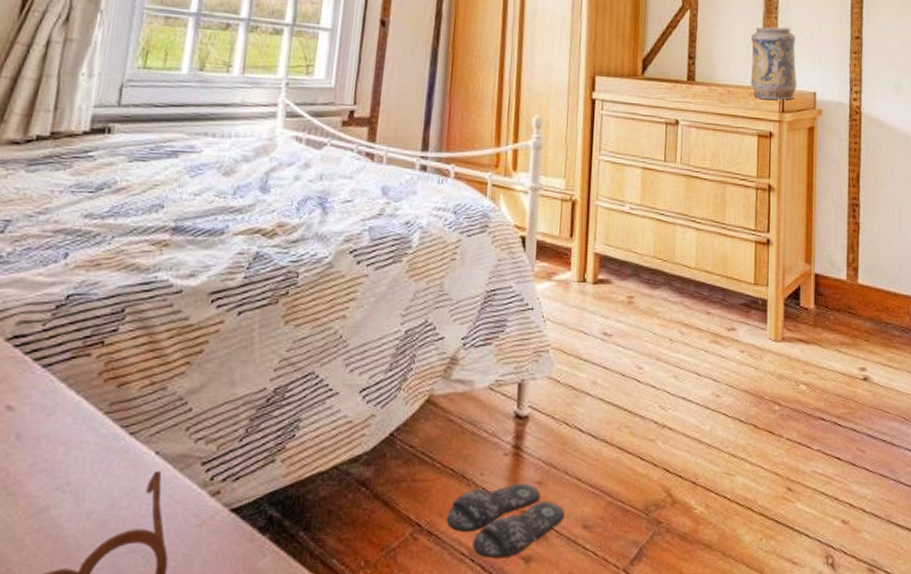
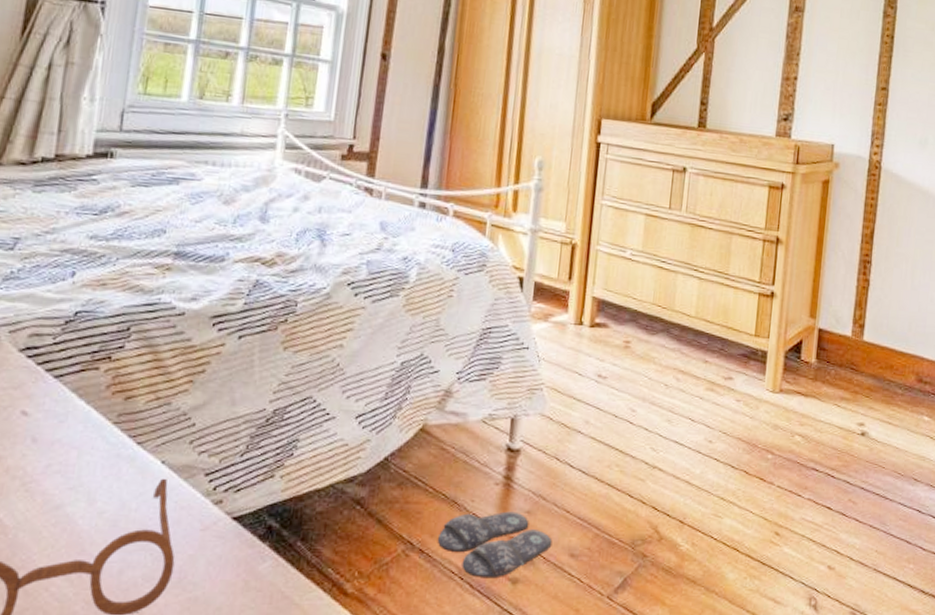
decorative vase: present [750,27,798,100] -> none [764,74,817,152]

